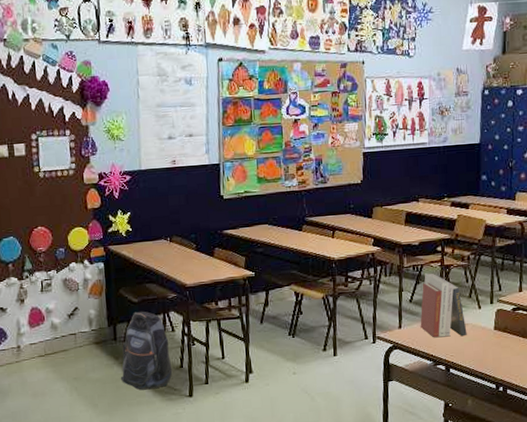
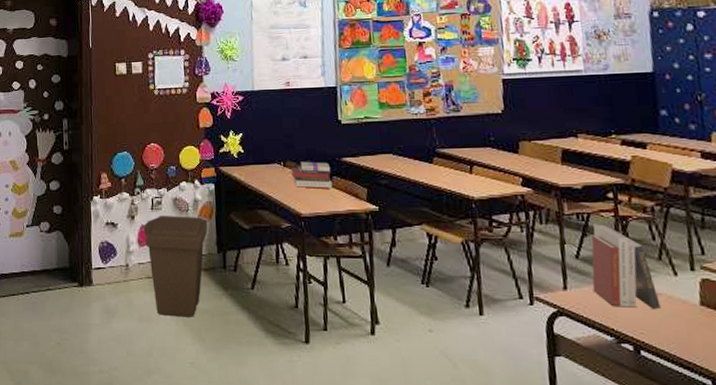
trash can: none [34,295,99,389] -> present [143,216,208,317]
backpack: present [120,311,173,390] -> none [229,239,287,329]
books: none [176,235,215,261] -> present [290,161,333,190]

